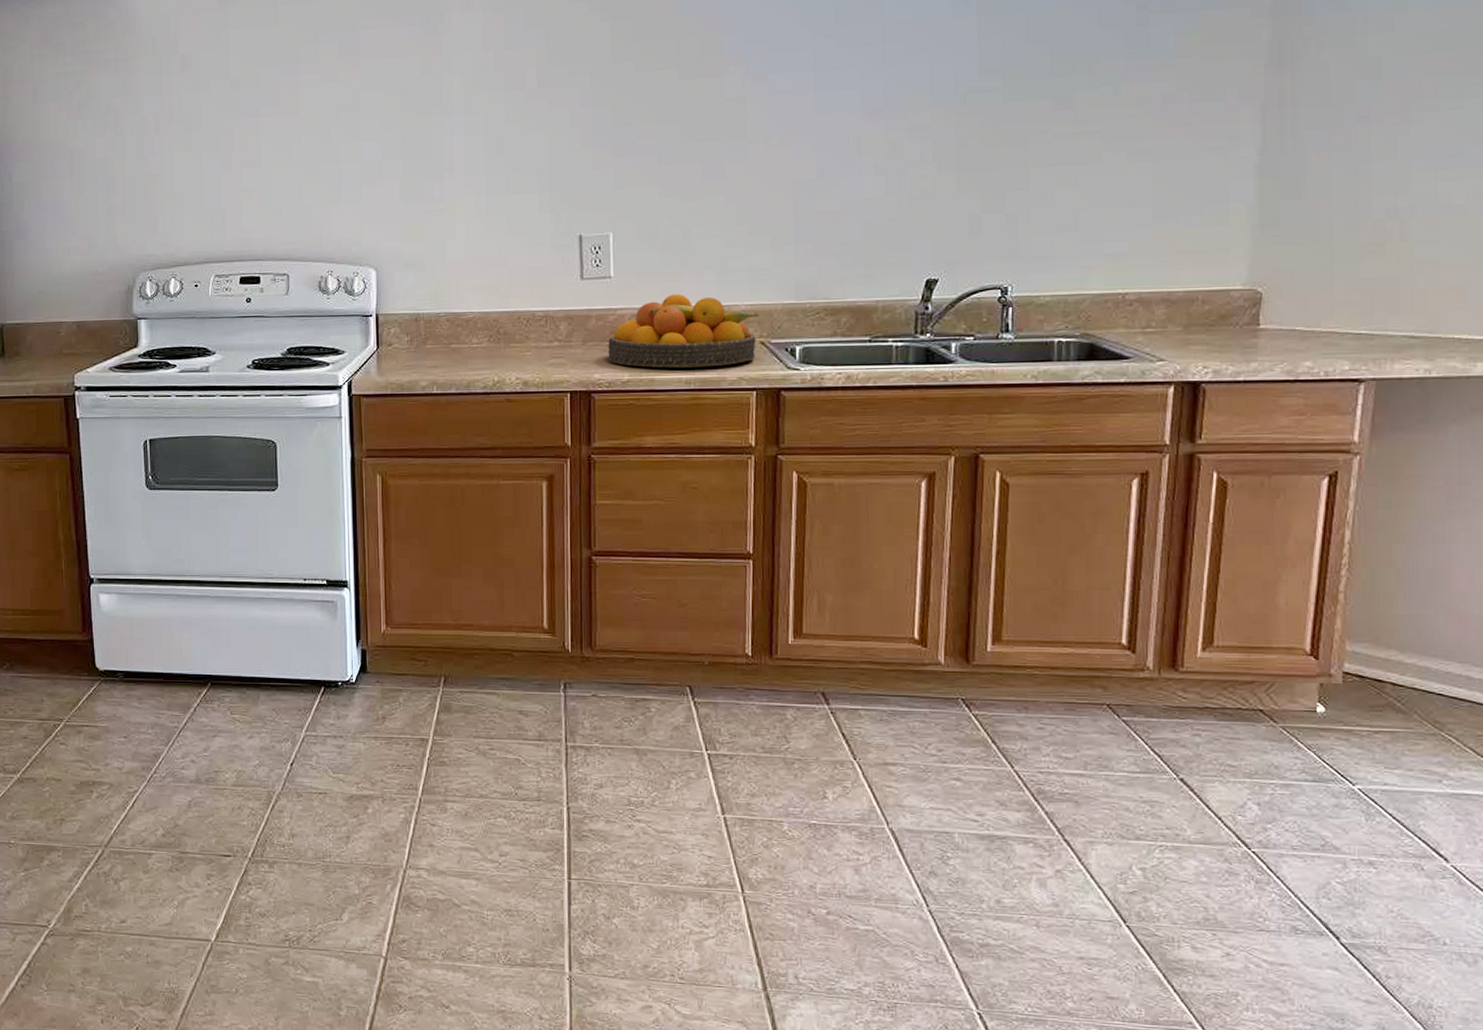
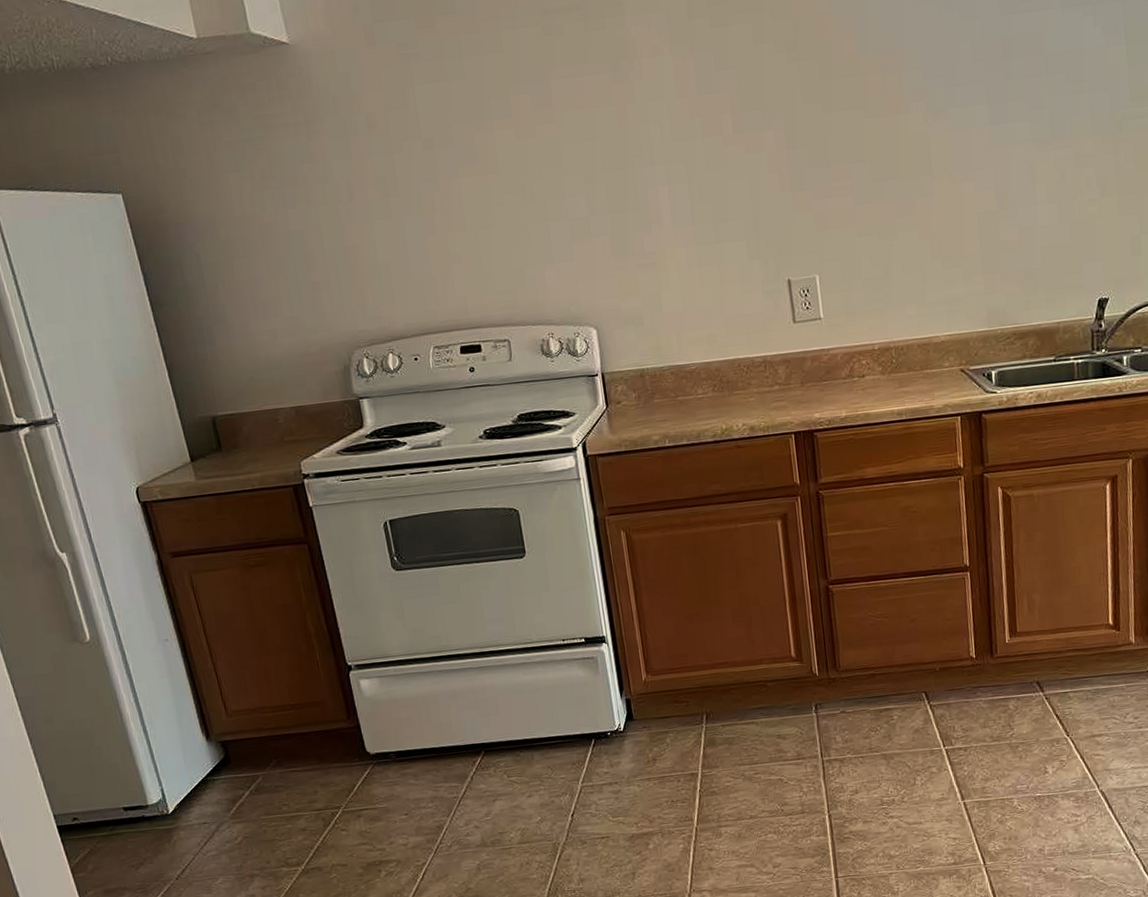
fruit bowl: present [608,293,760,368] -> none [824,329,958,403]

